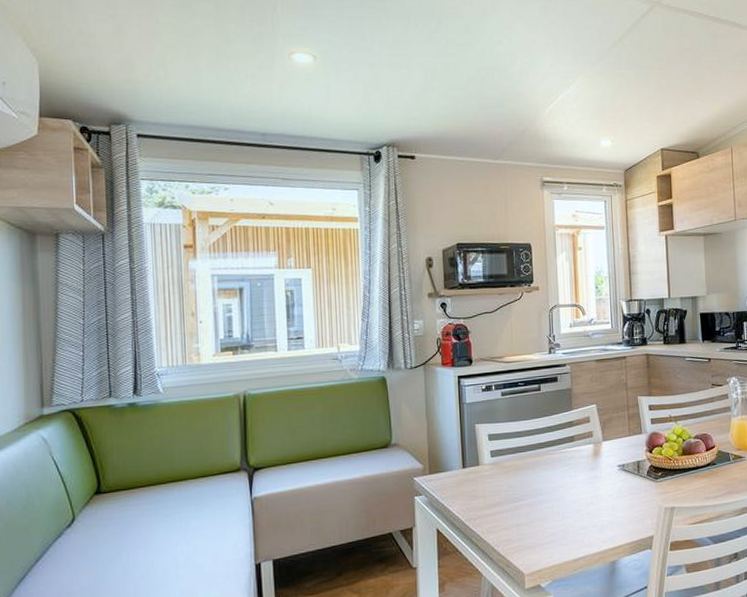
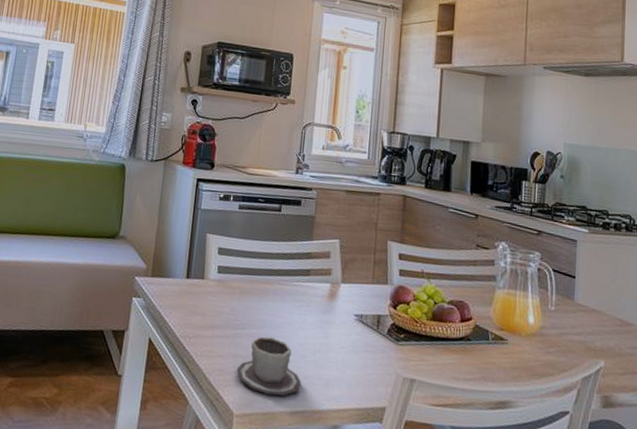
cup: none [521,501,580,551] -> present [236,336,302,396]

